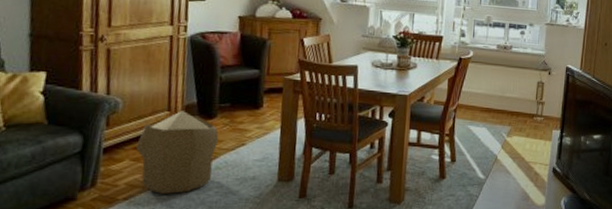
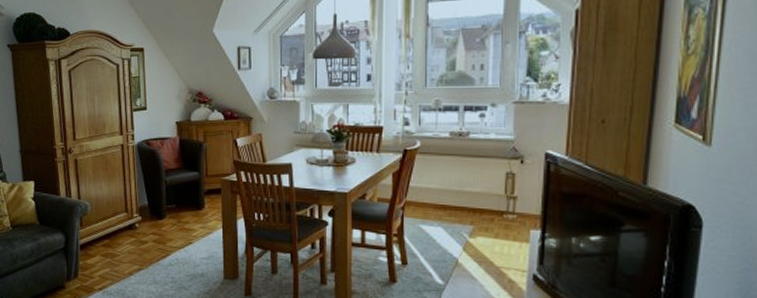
pouf: present [136,111,219,194] -> none [104,212,169,287]

